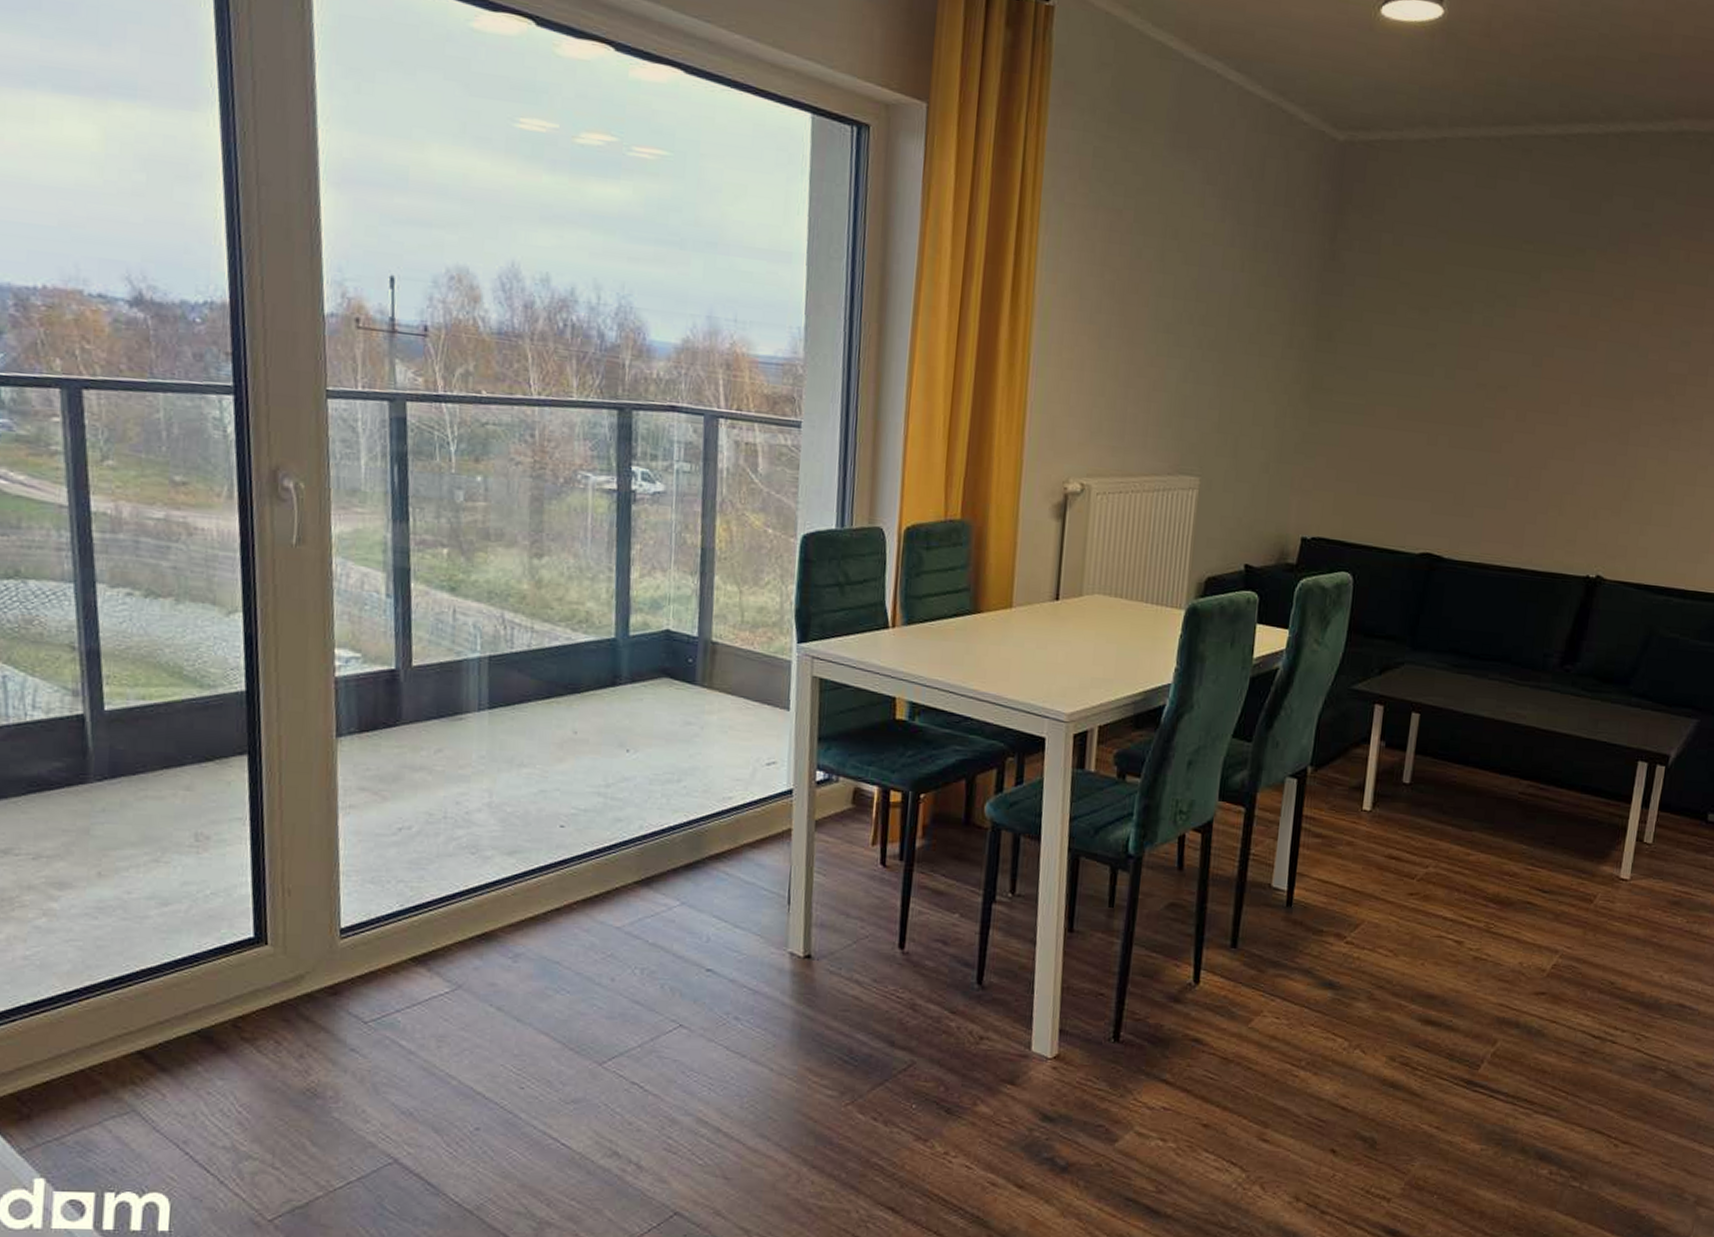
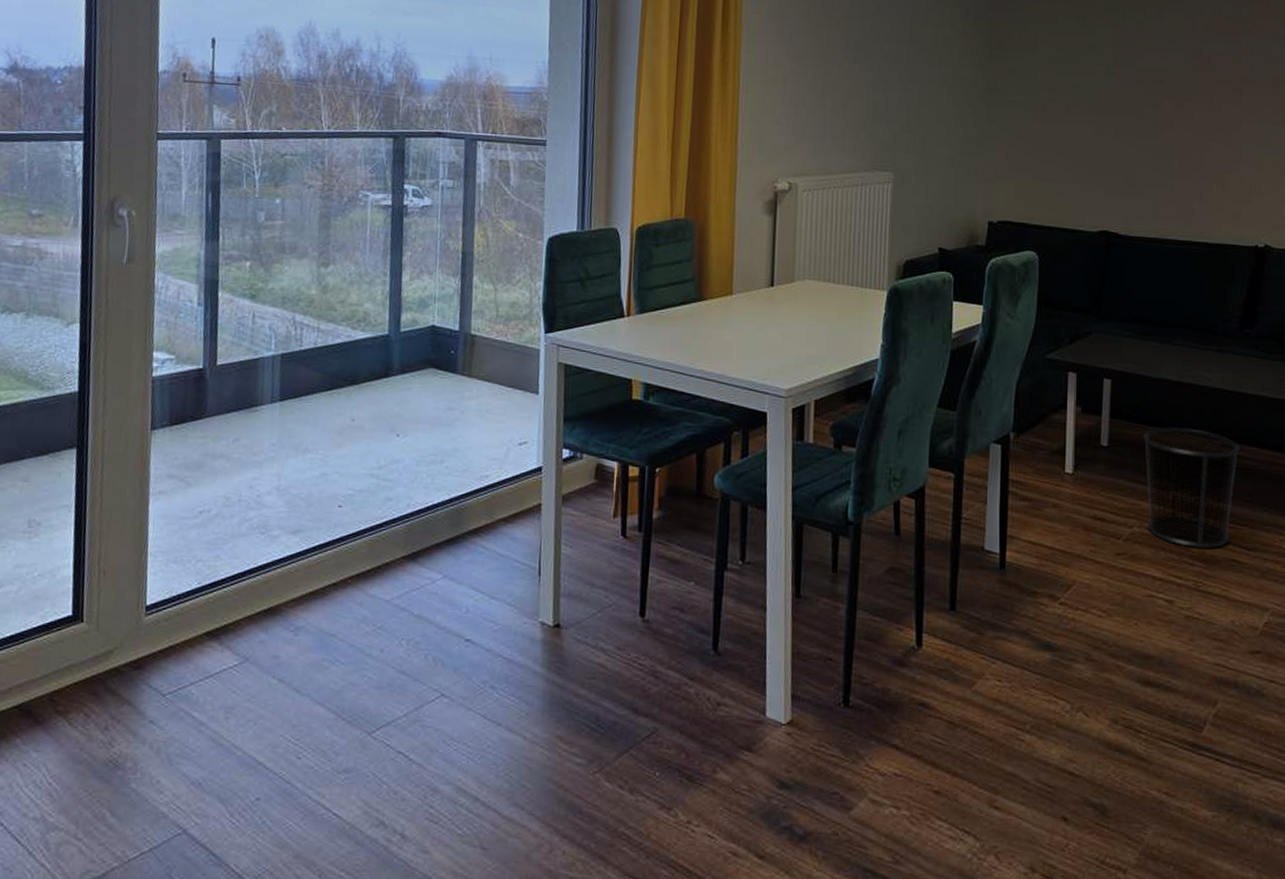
waste bin: none [1443,765,1548,890] -> present [1143,427,1240,548]

